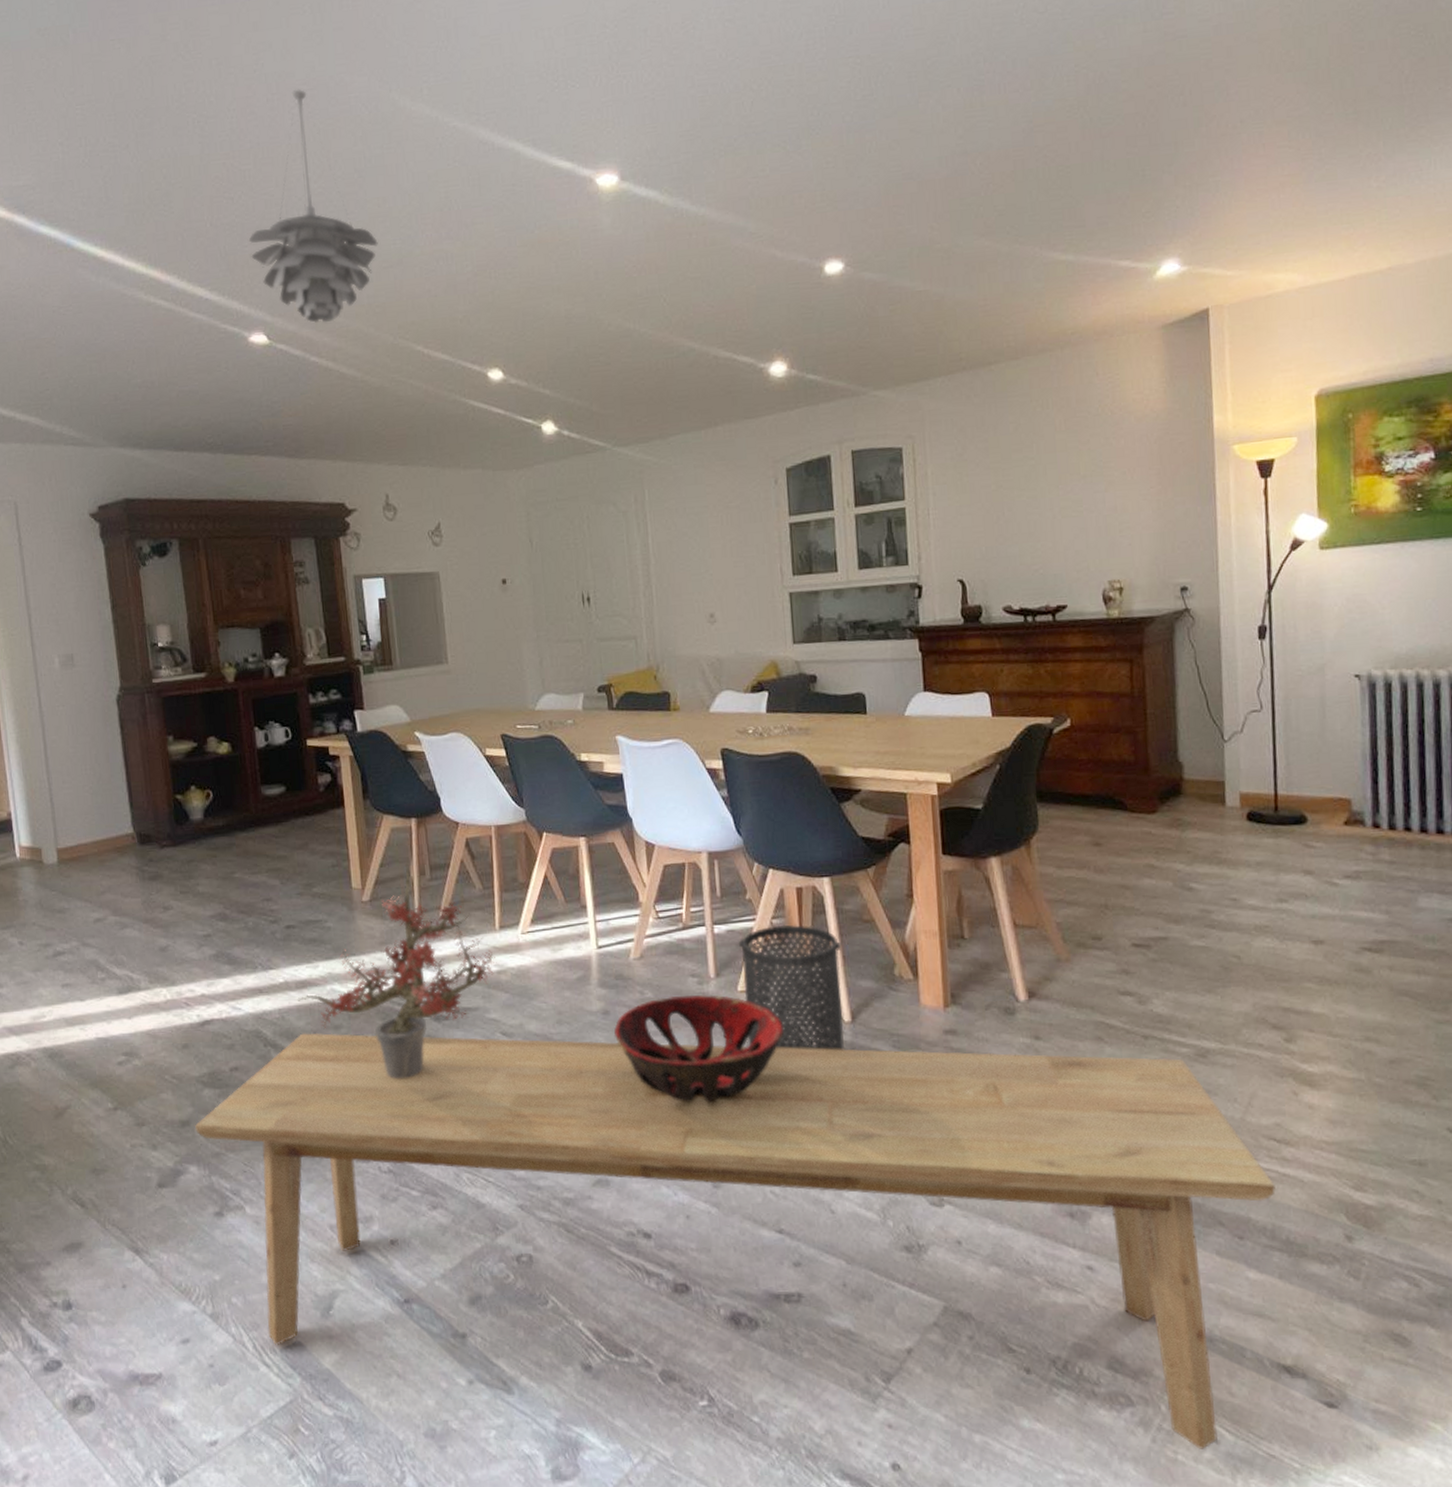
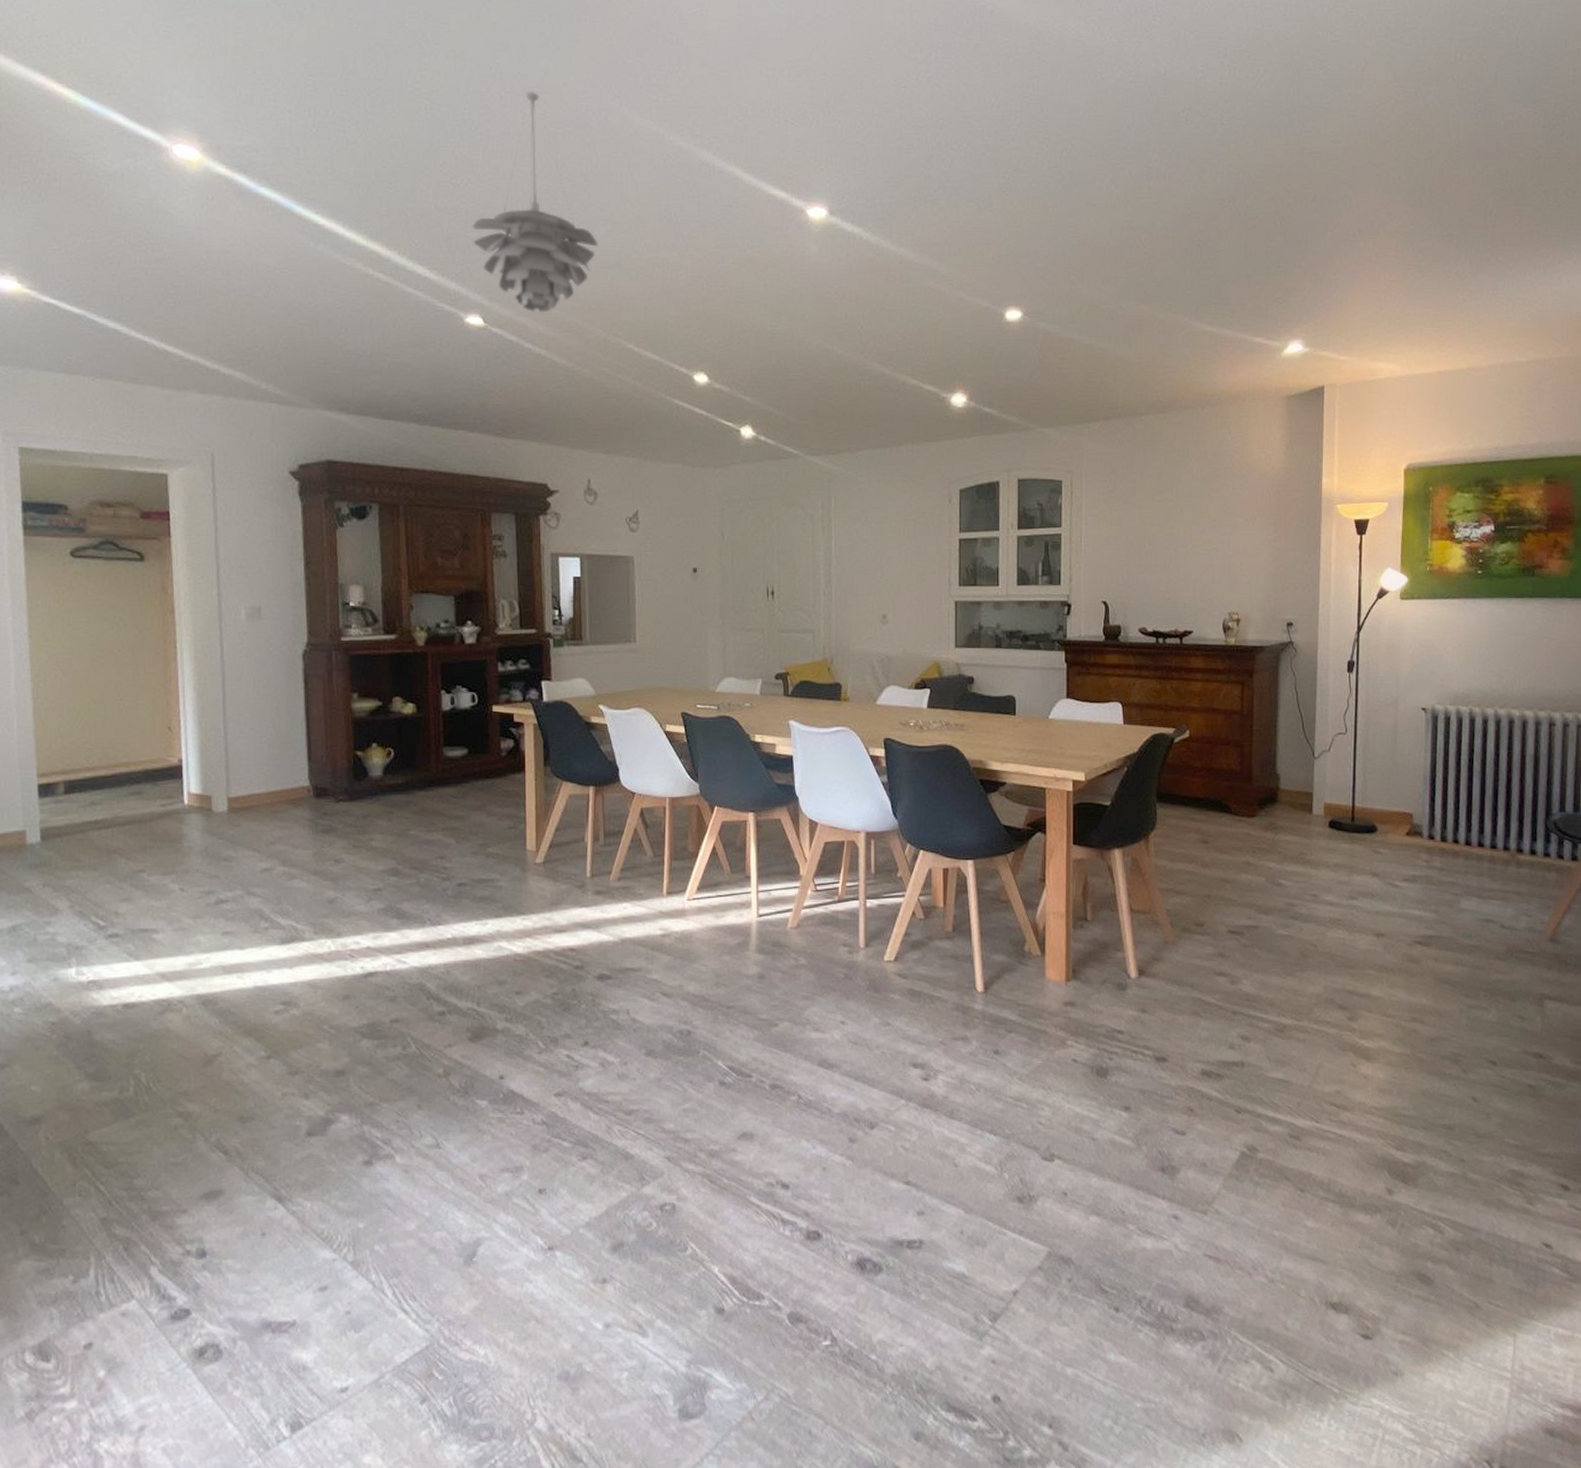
bench: present [194,1032,1277,1449] -> none [349,987,1334,1378]
potted plant: present [297,861,497,1080] -> none [464,826,662,1035]
decorative bowl: present [614,995,784,1102] -> none [767,963,923,1062]
trash can: present [738,924,844,1051] -> none [887,901,980,1018]

